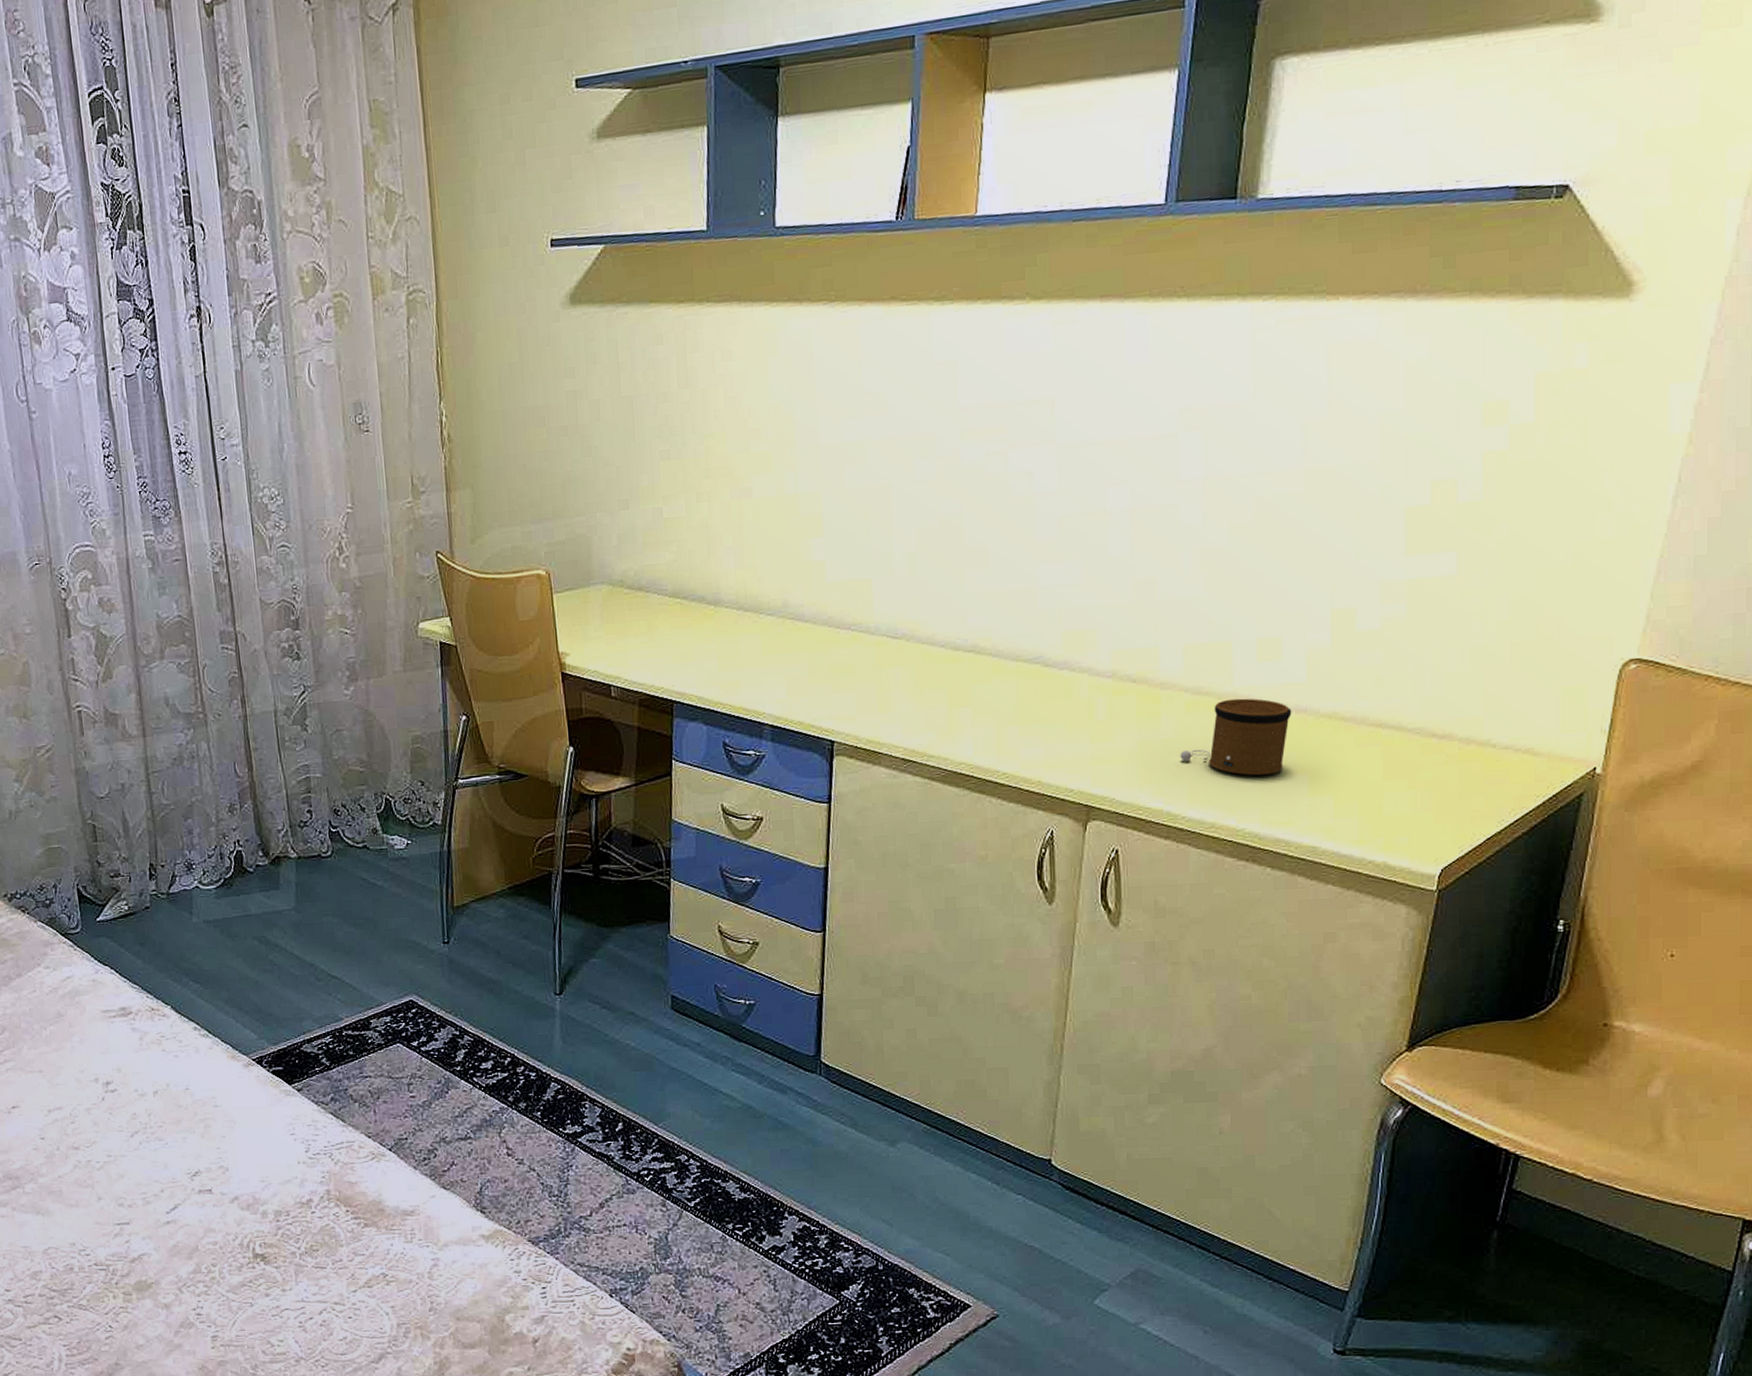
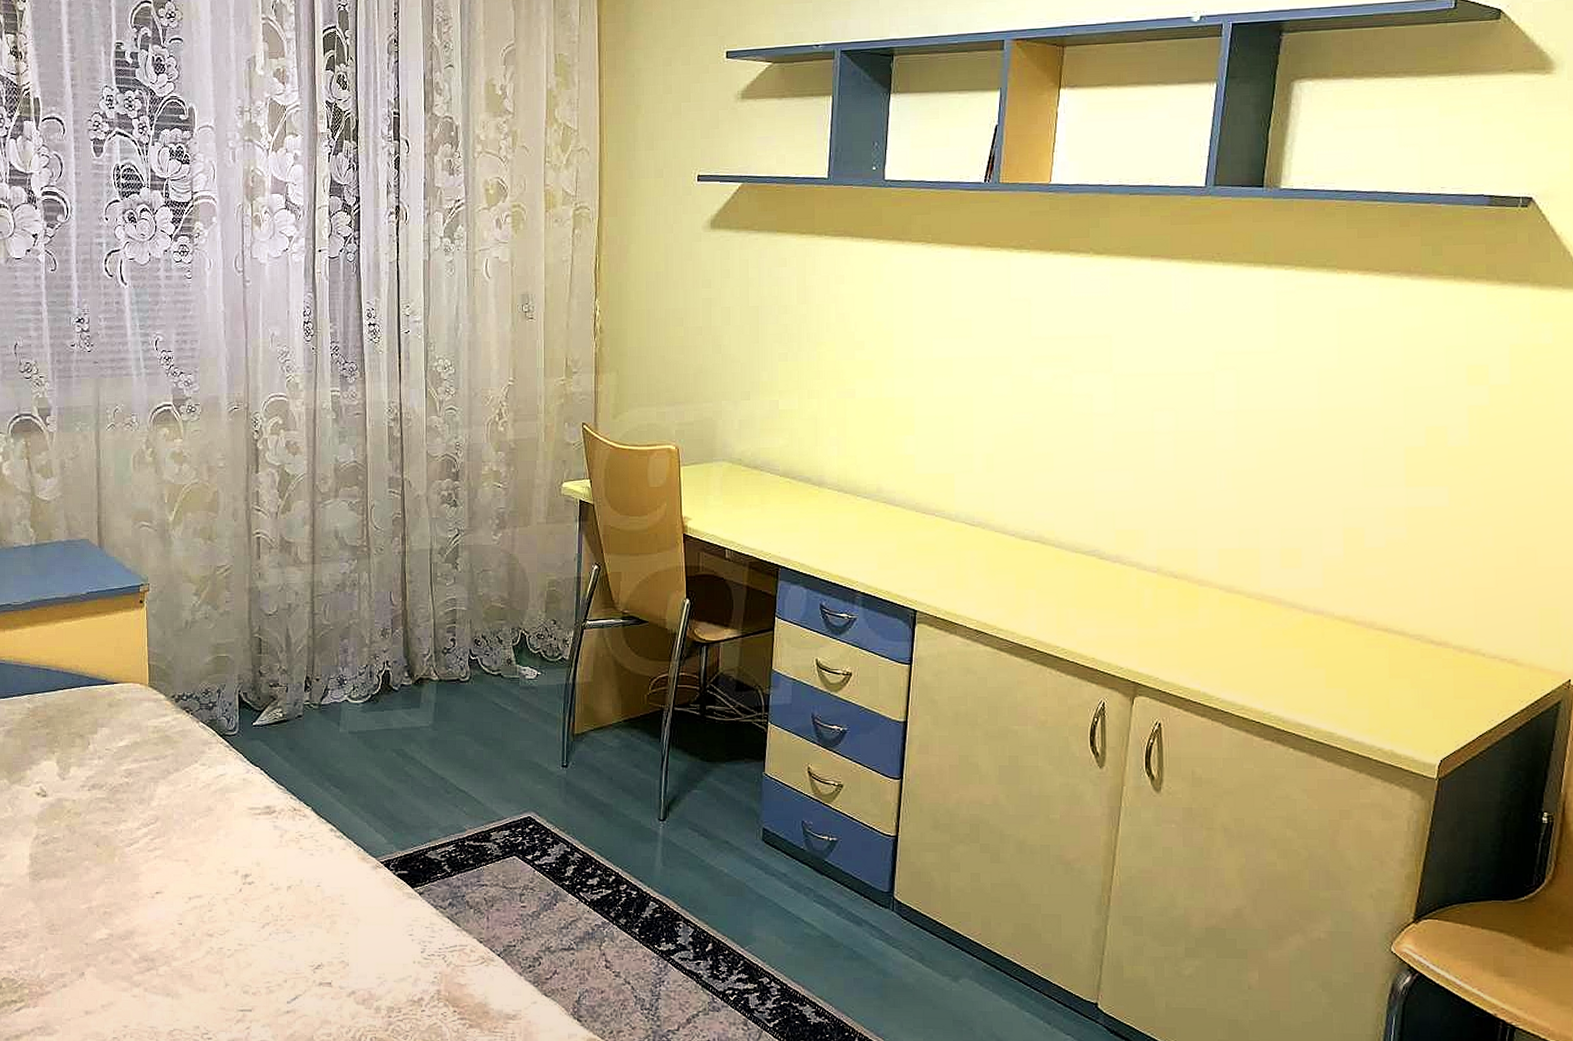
speaker: present [1180,698,1292,776] -> none [1215,598,1311,666]

